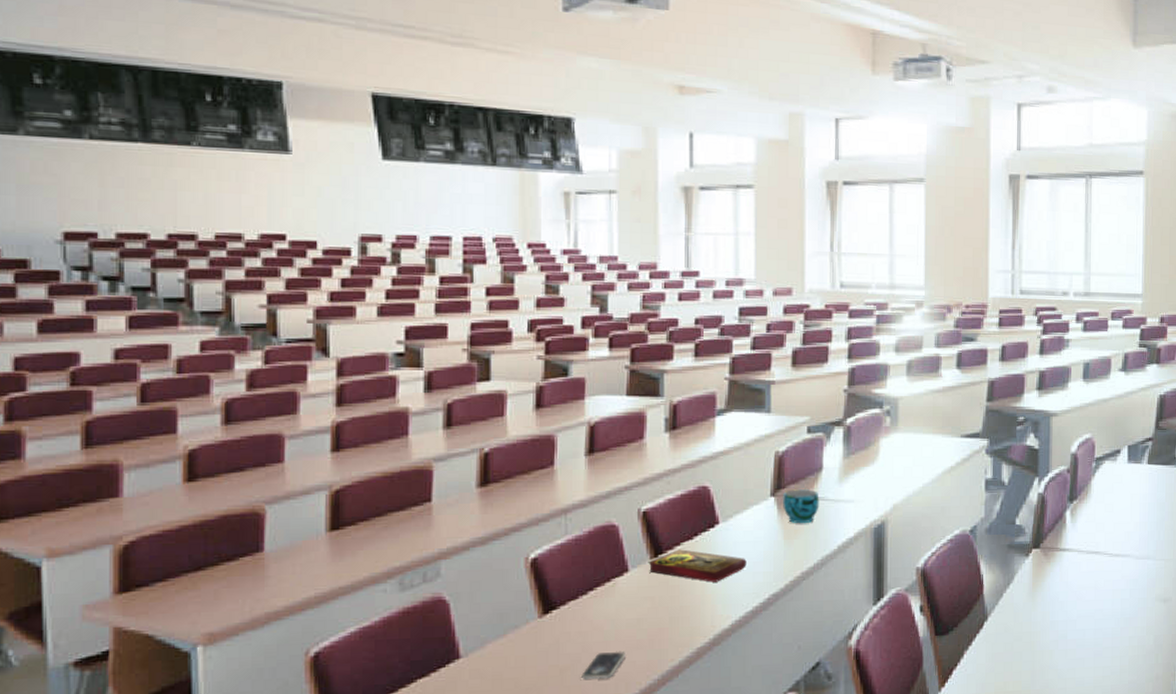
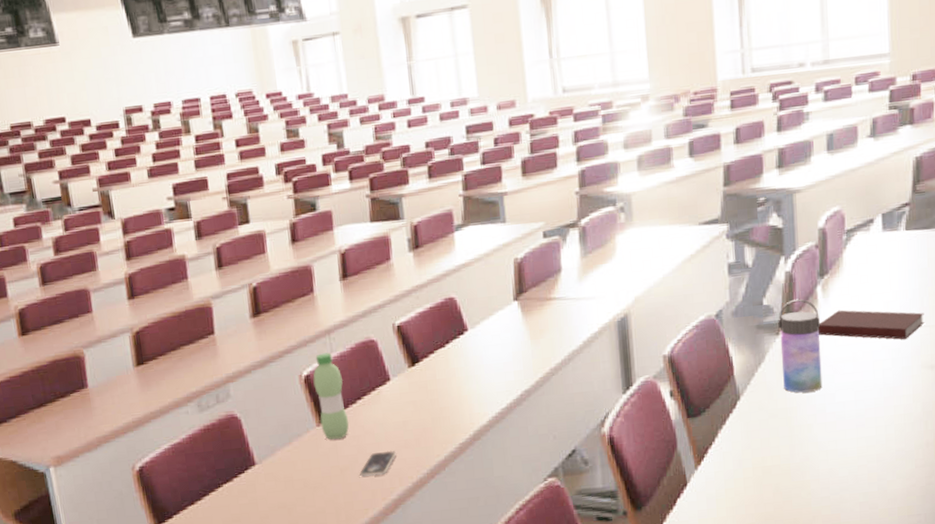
water bottle: none [541,535,577,635] -> present [313,353,349,440]
book: present [648,549,747,582] -> none [407,356,497,384]
cup: present [783,488,820,524] -> none [525,290,562,324]
water bottle: none [1028,521,1068,617] -> present [778,298,823,393]
notebook: none [1064,536,1160,571] -> present [817,310,925,340]

